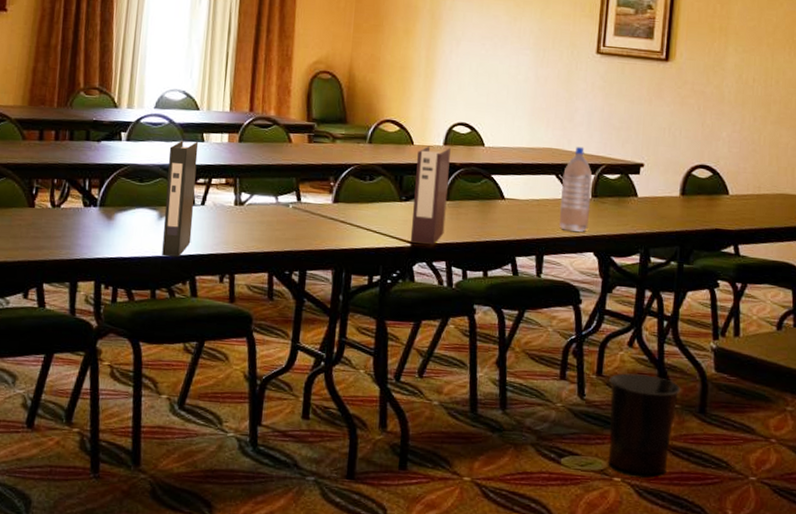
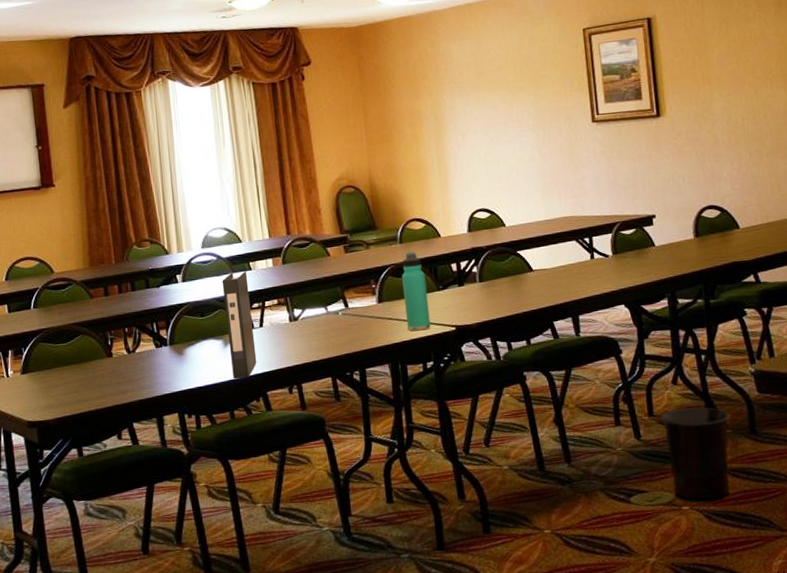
thermos bottle: none [360,154,389,241] -> present [402,251,431,331]
binder: present [411,146,451,245] -> none [446,233,484,326]
water bottle: present [558,146,593,232] -> none [582,210,615,289]

